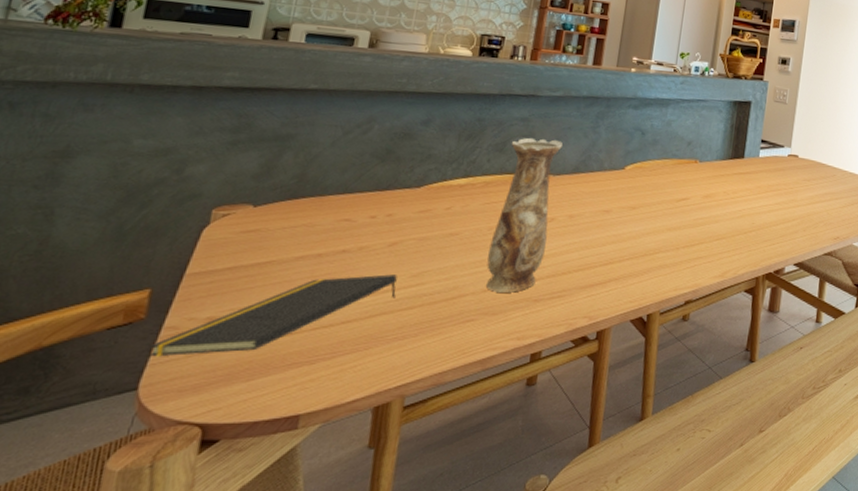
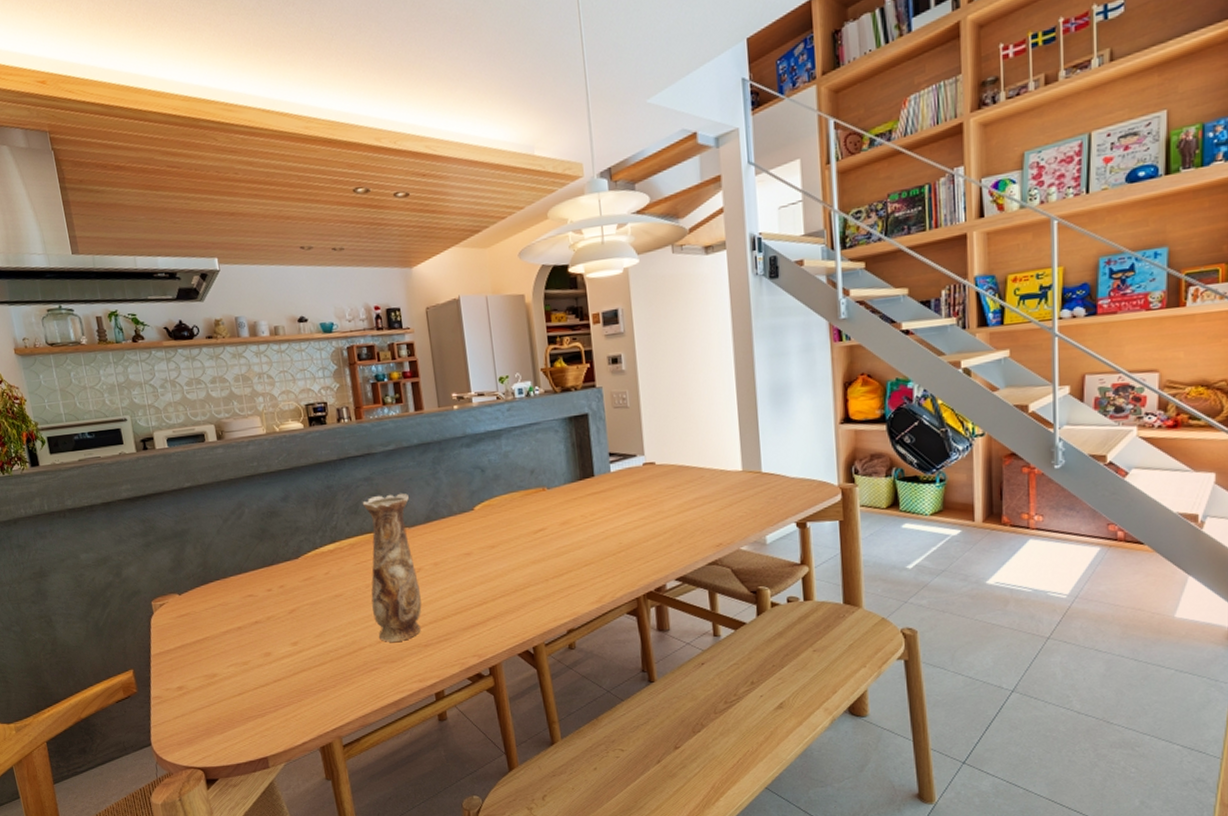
notepad: present [149,274,397,357] -> none [147,637,308,720]

